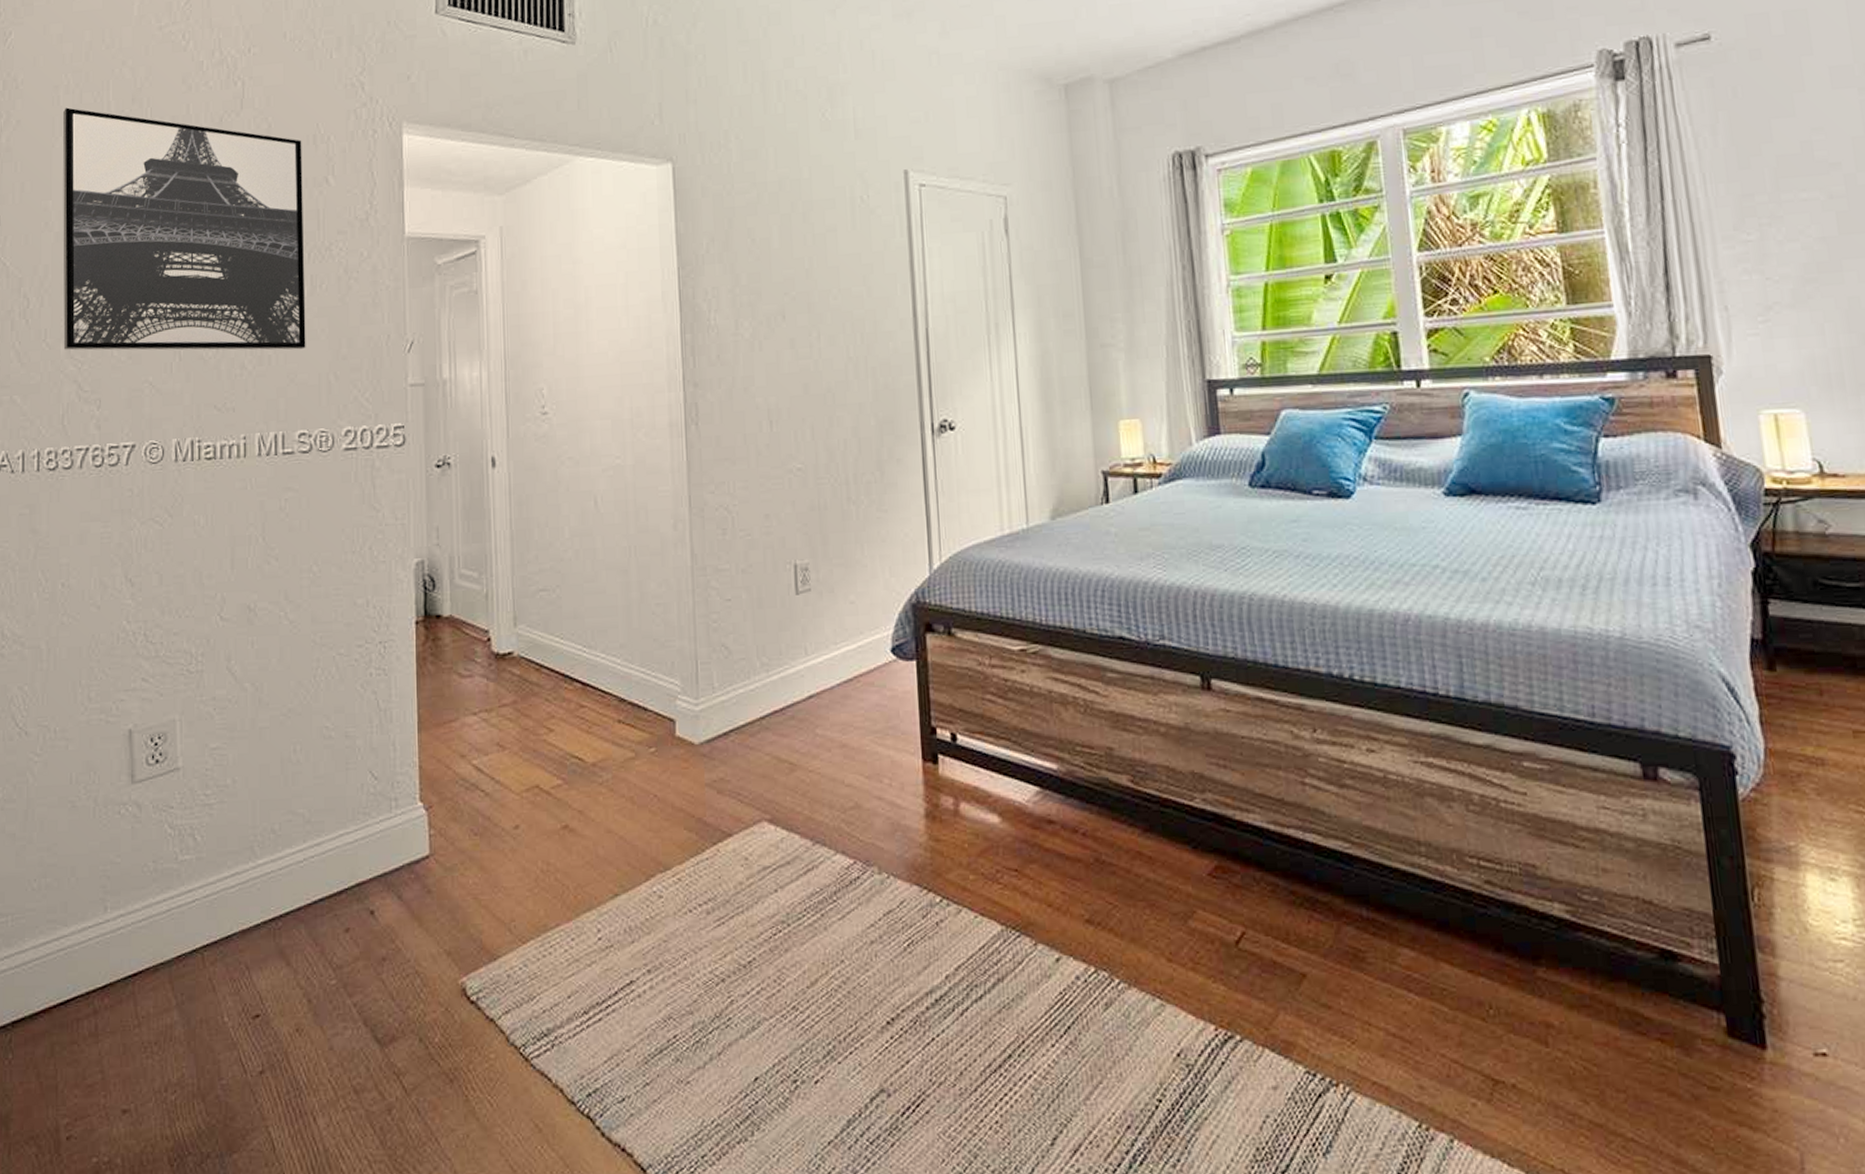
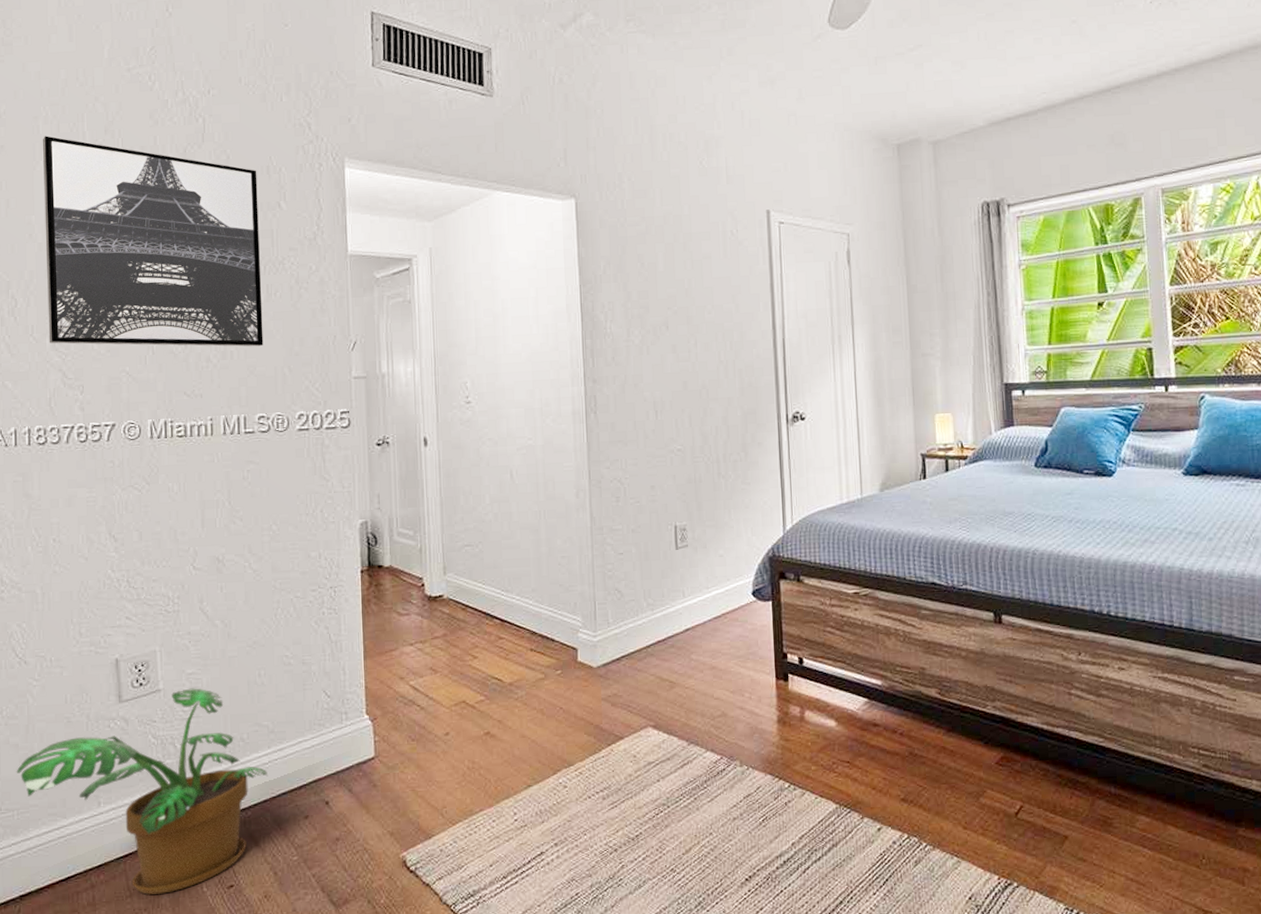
potted plant: none [11,766,302,1025] -> present [16,688,268,895]

